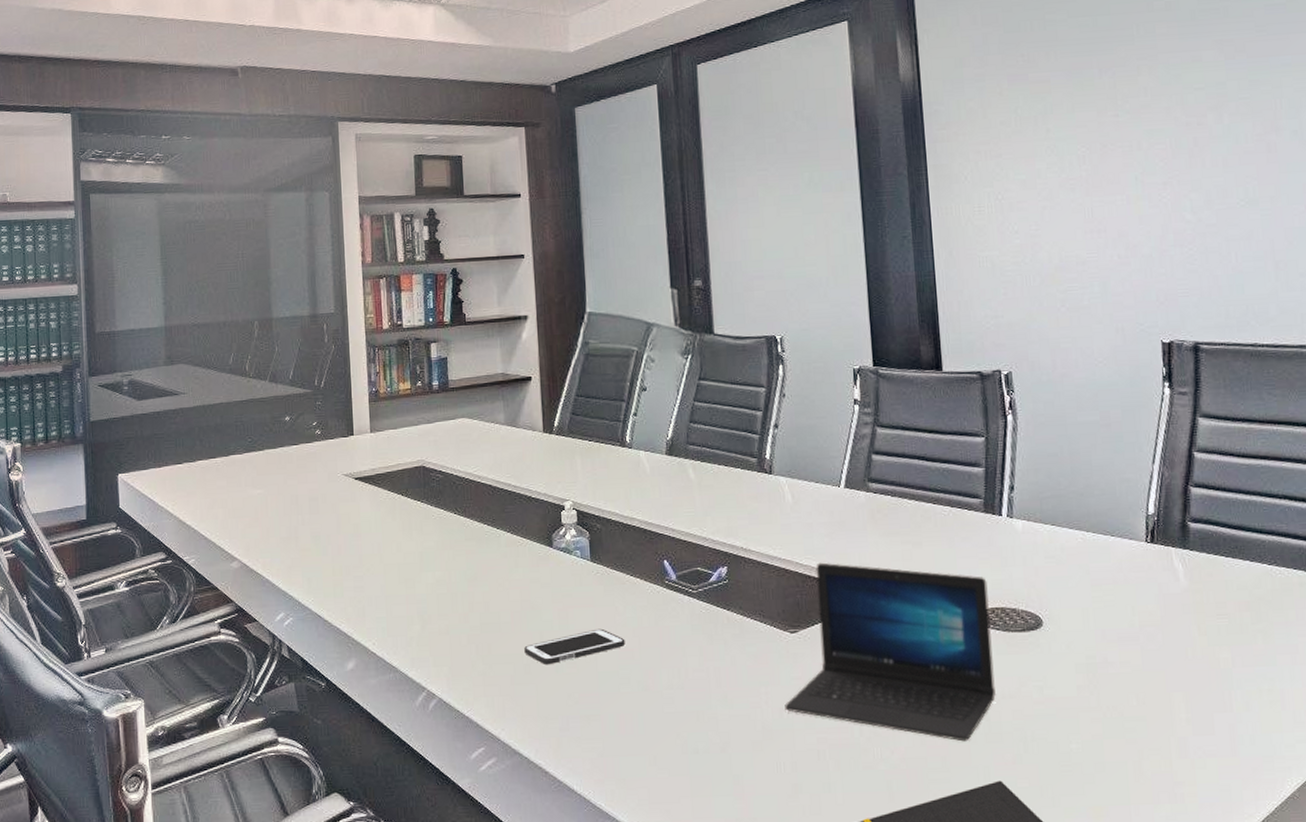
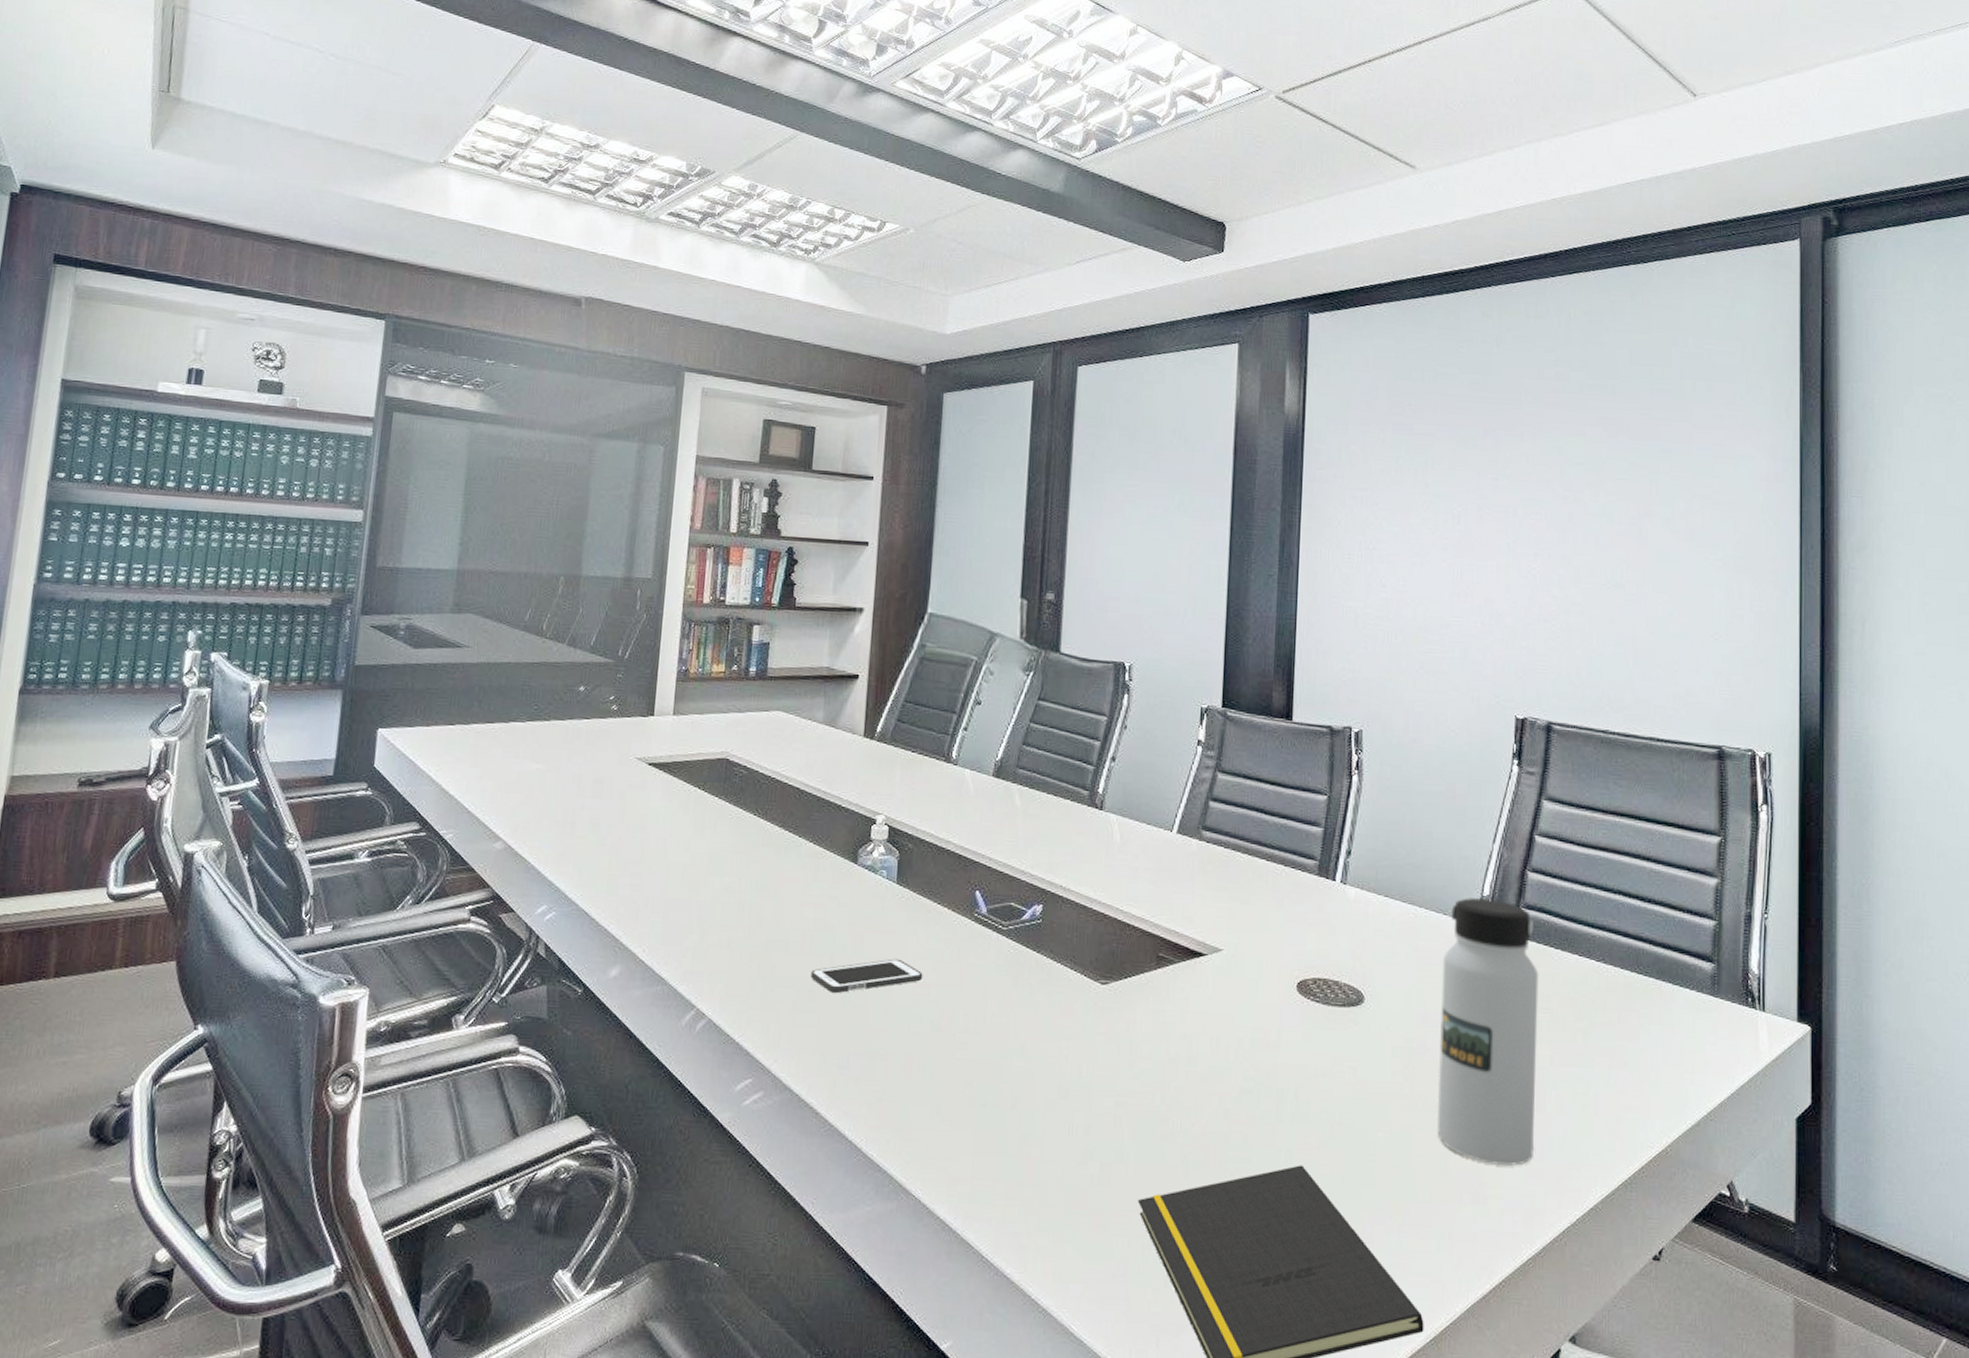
laptop: present [785,562,996,742] -> none [1085,910,1312,1120]
water bottle: none [1115,516,1225,765] -> present [1436,898,1539,1167]

